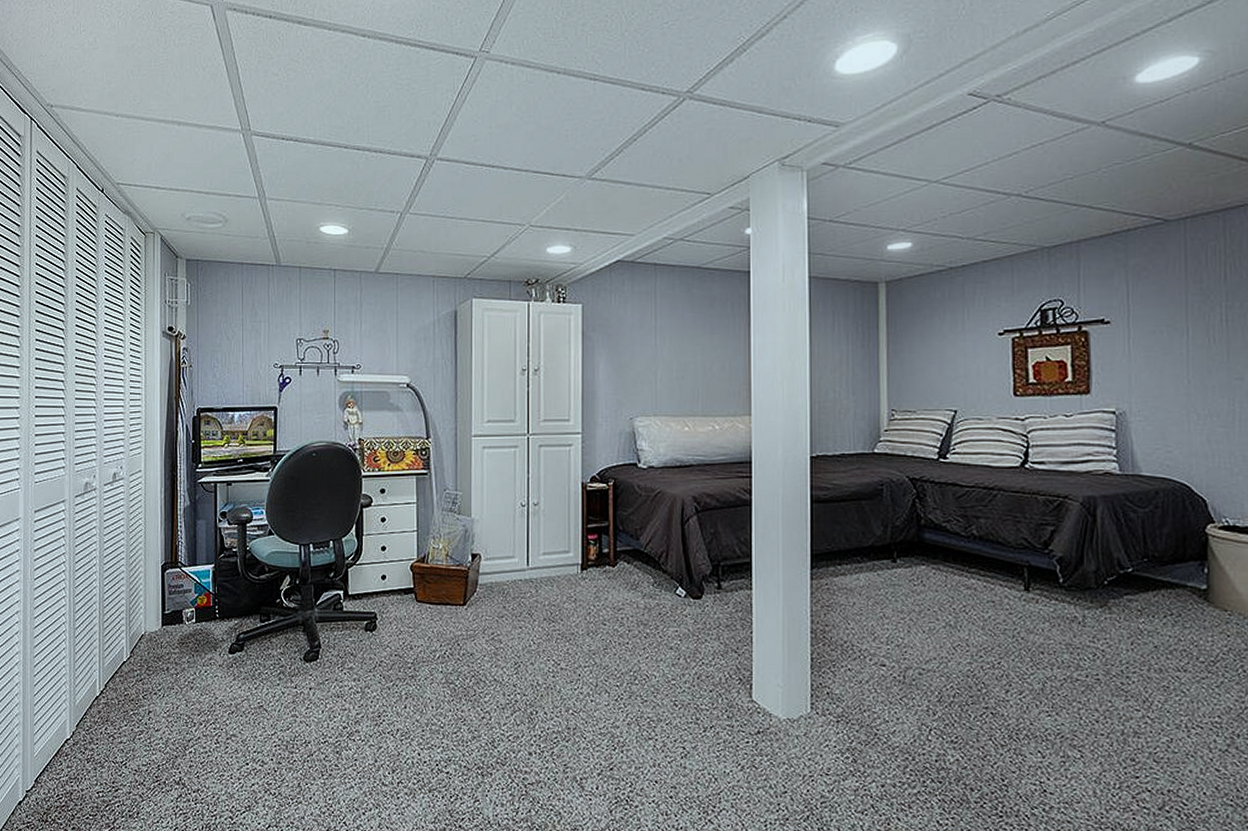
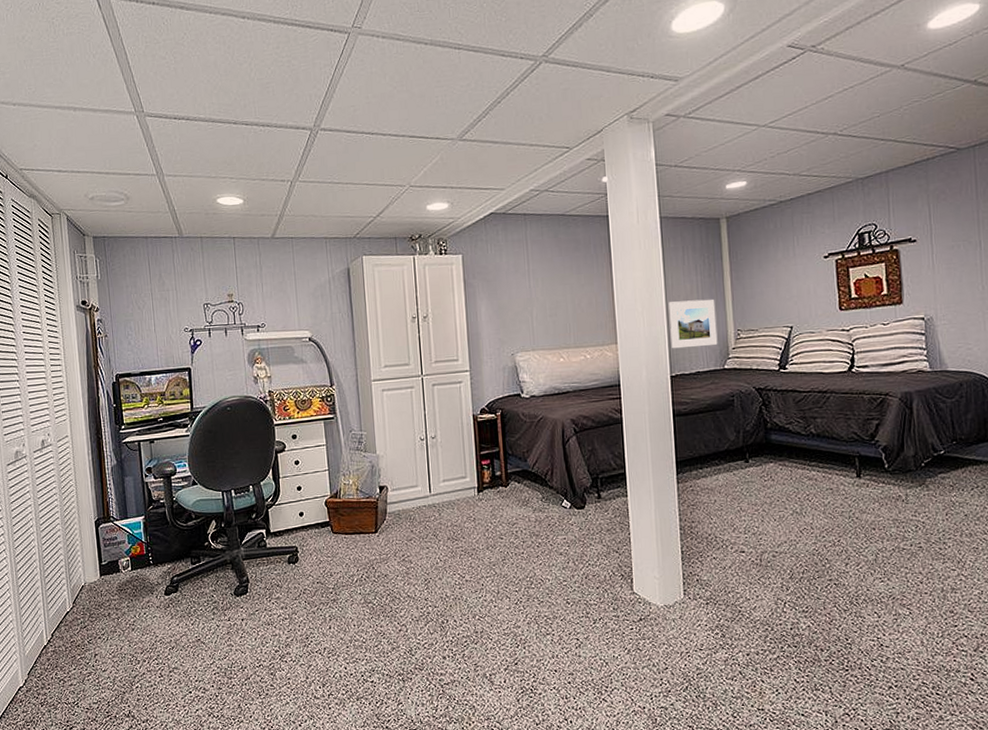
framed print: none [813,372,868,426] -> present [668,299,718,349]

